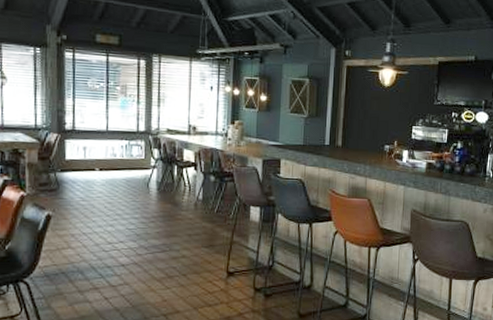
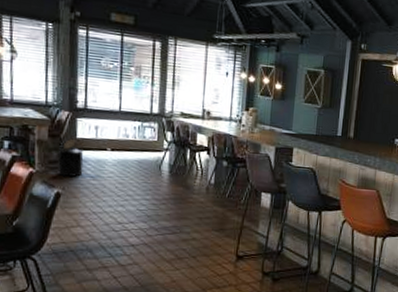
trash can: none [47,161,73,198] -> present [57,139,84,177]

